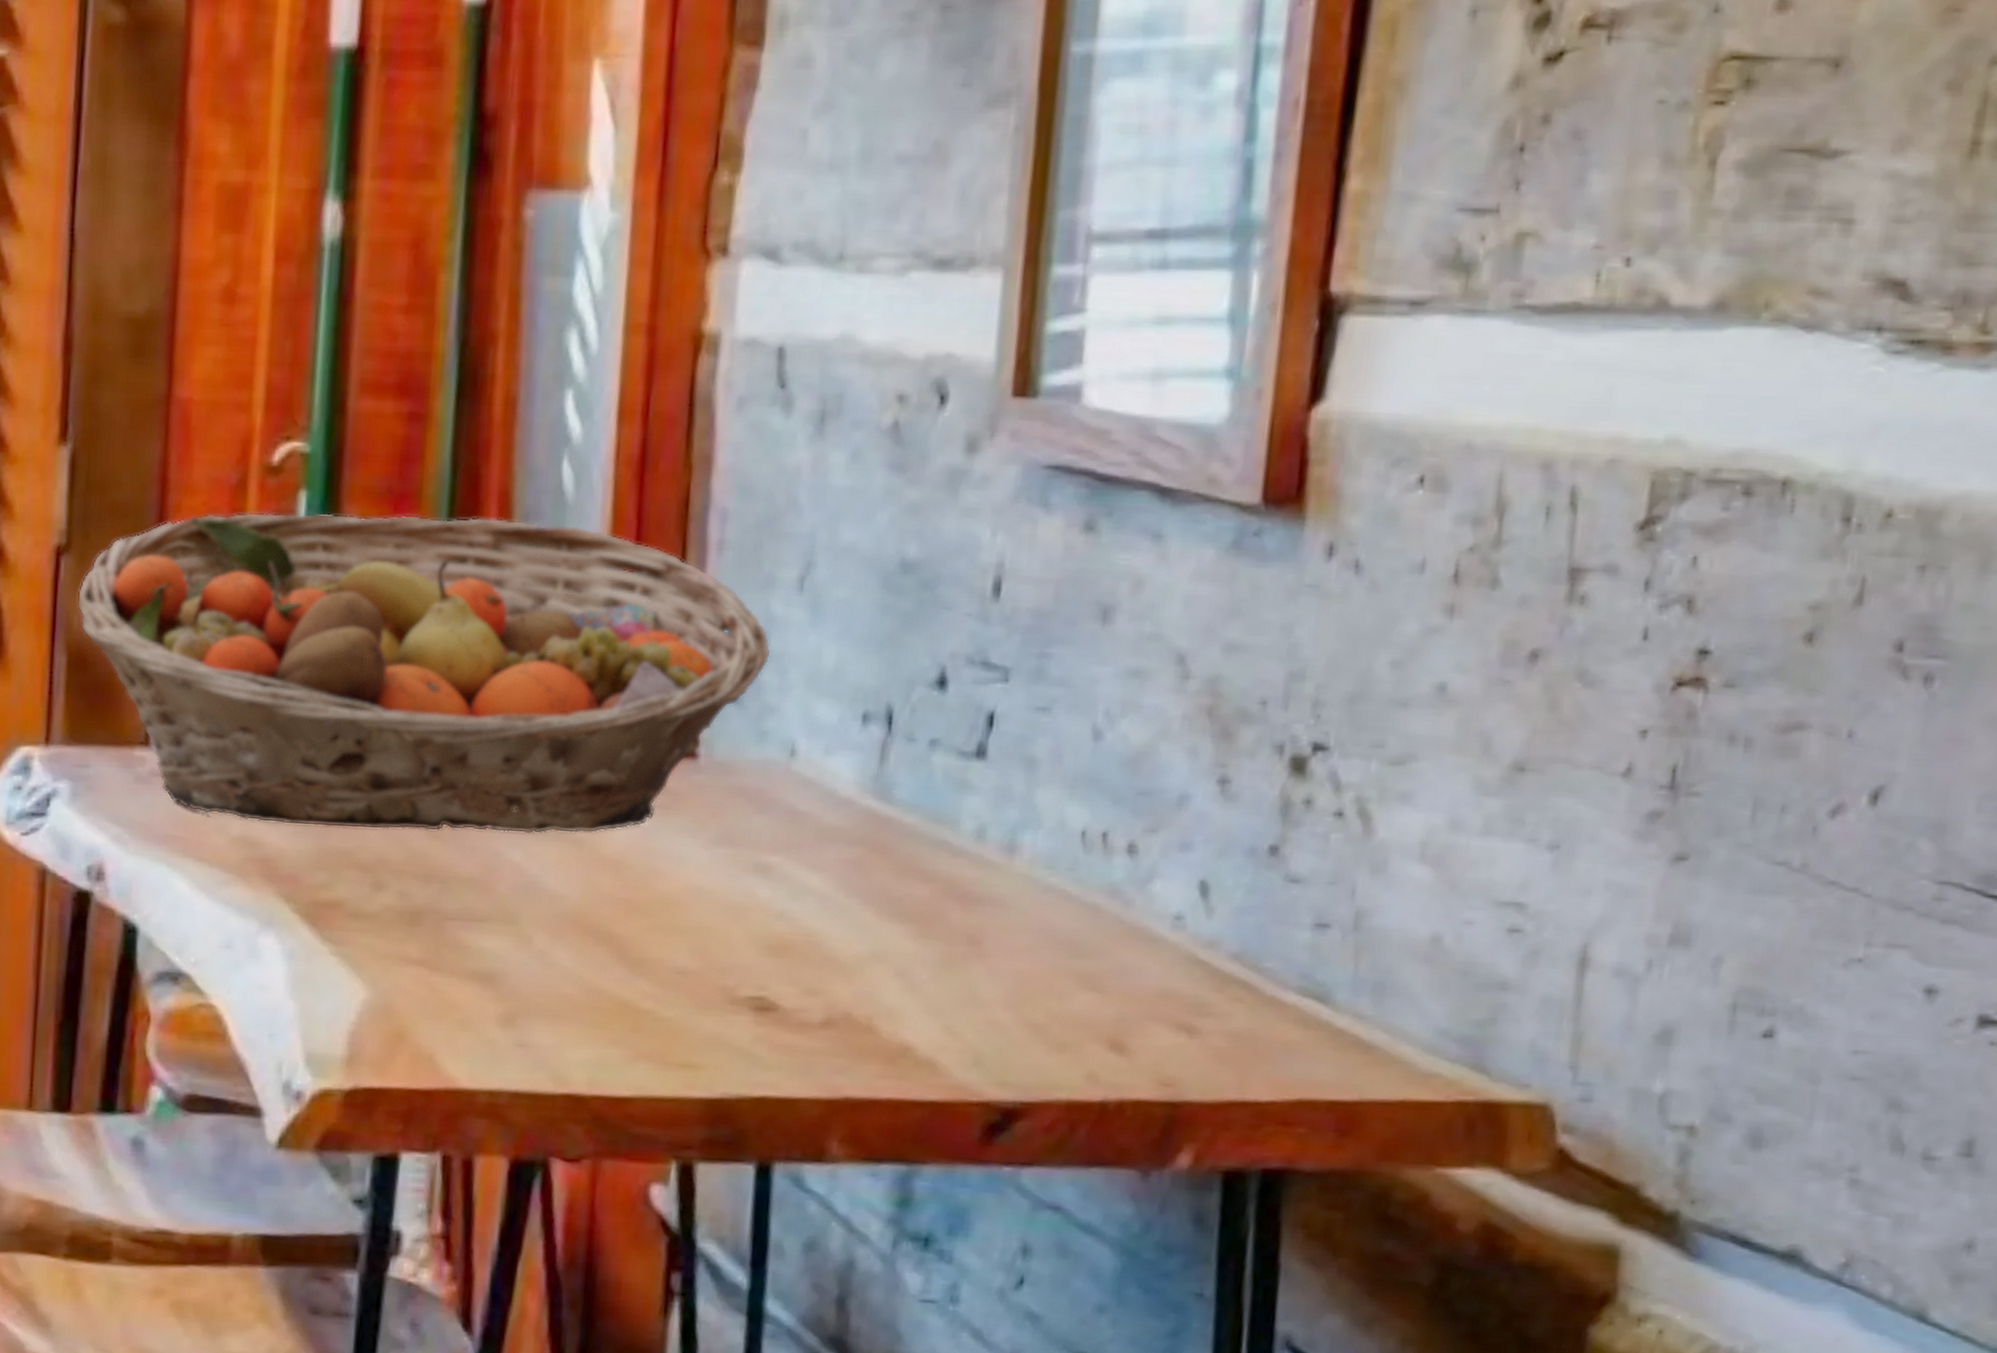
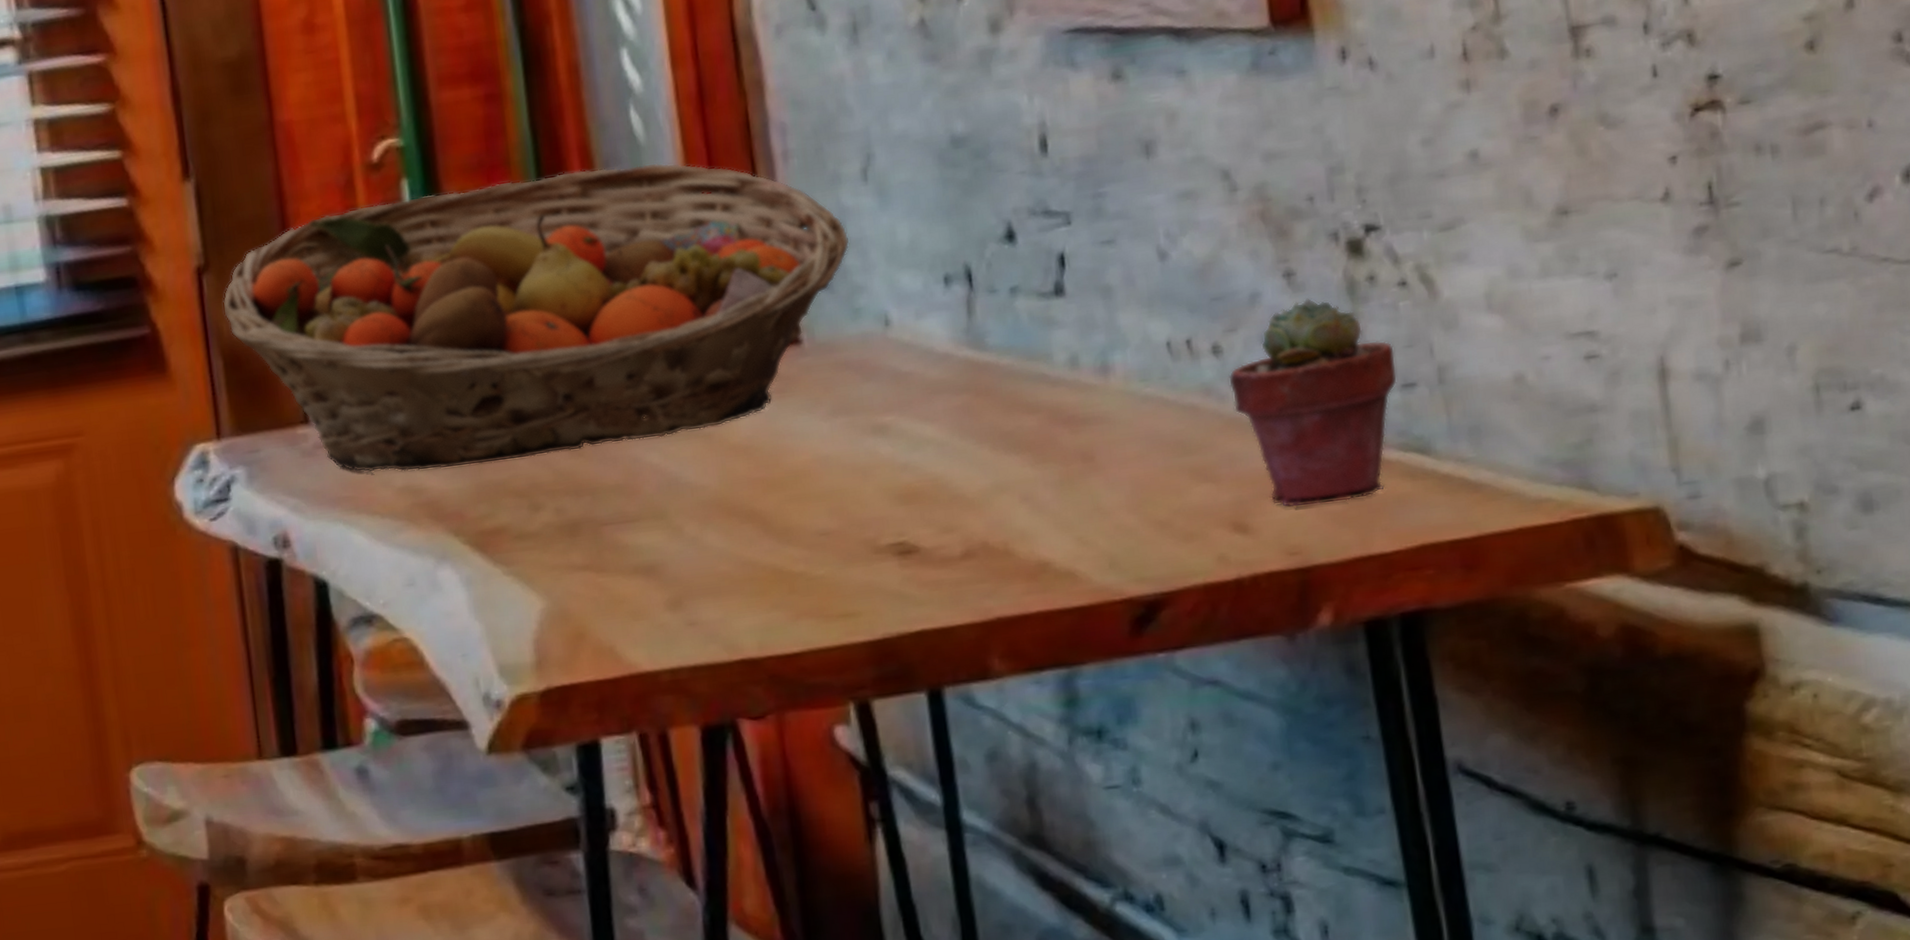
potted succulent: none [1137,810,1316,1039] -> present [1229,297,1398,508]

